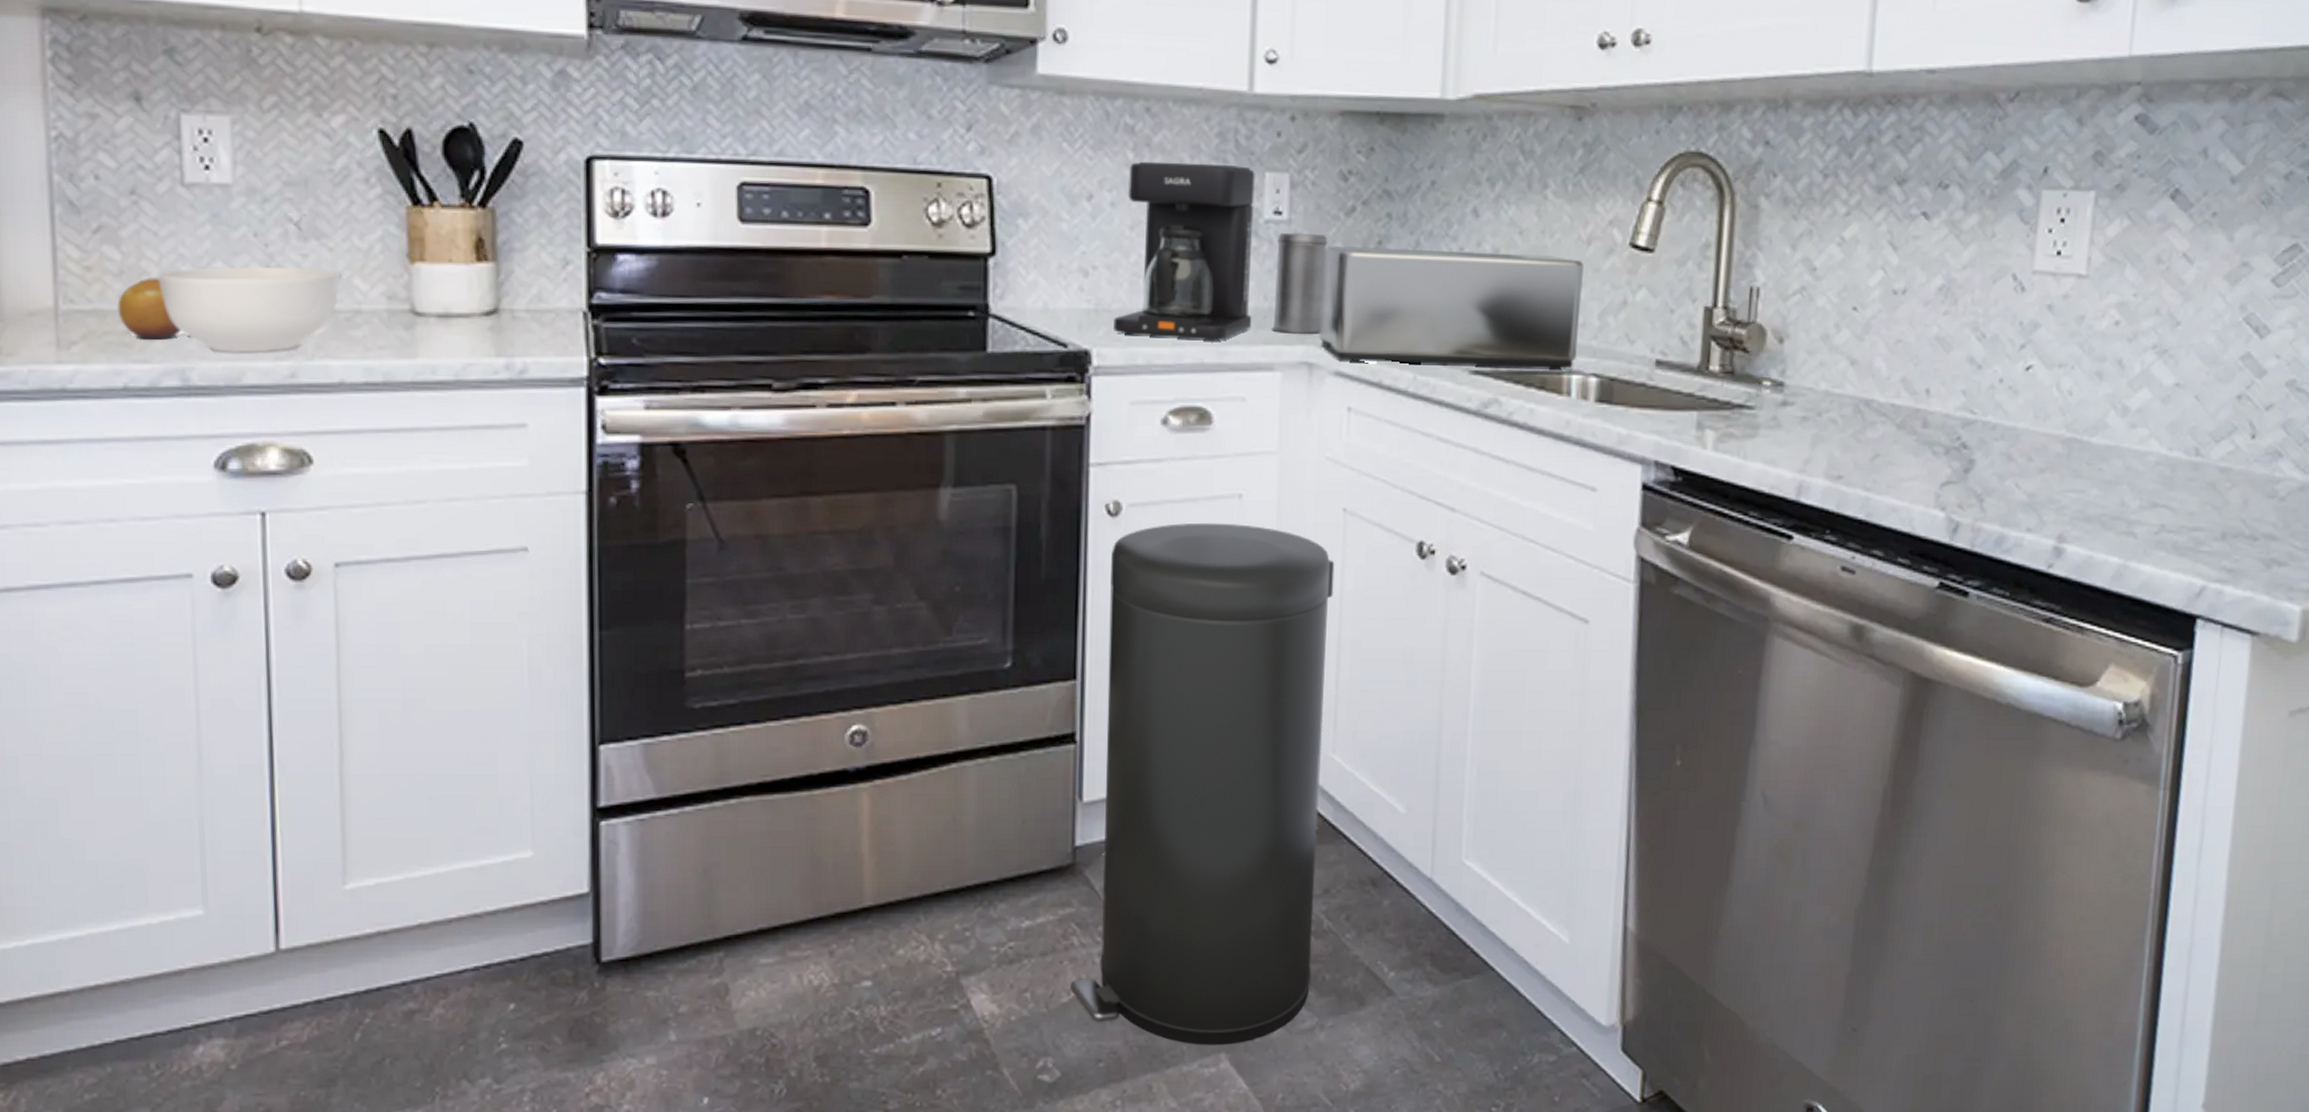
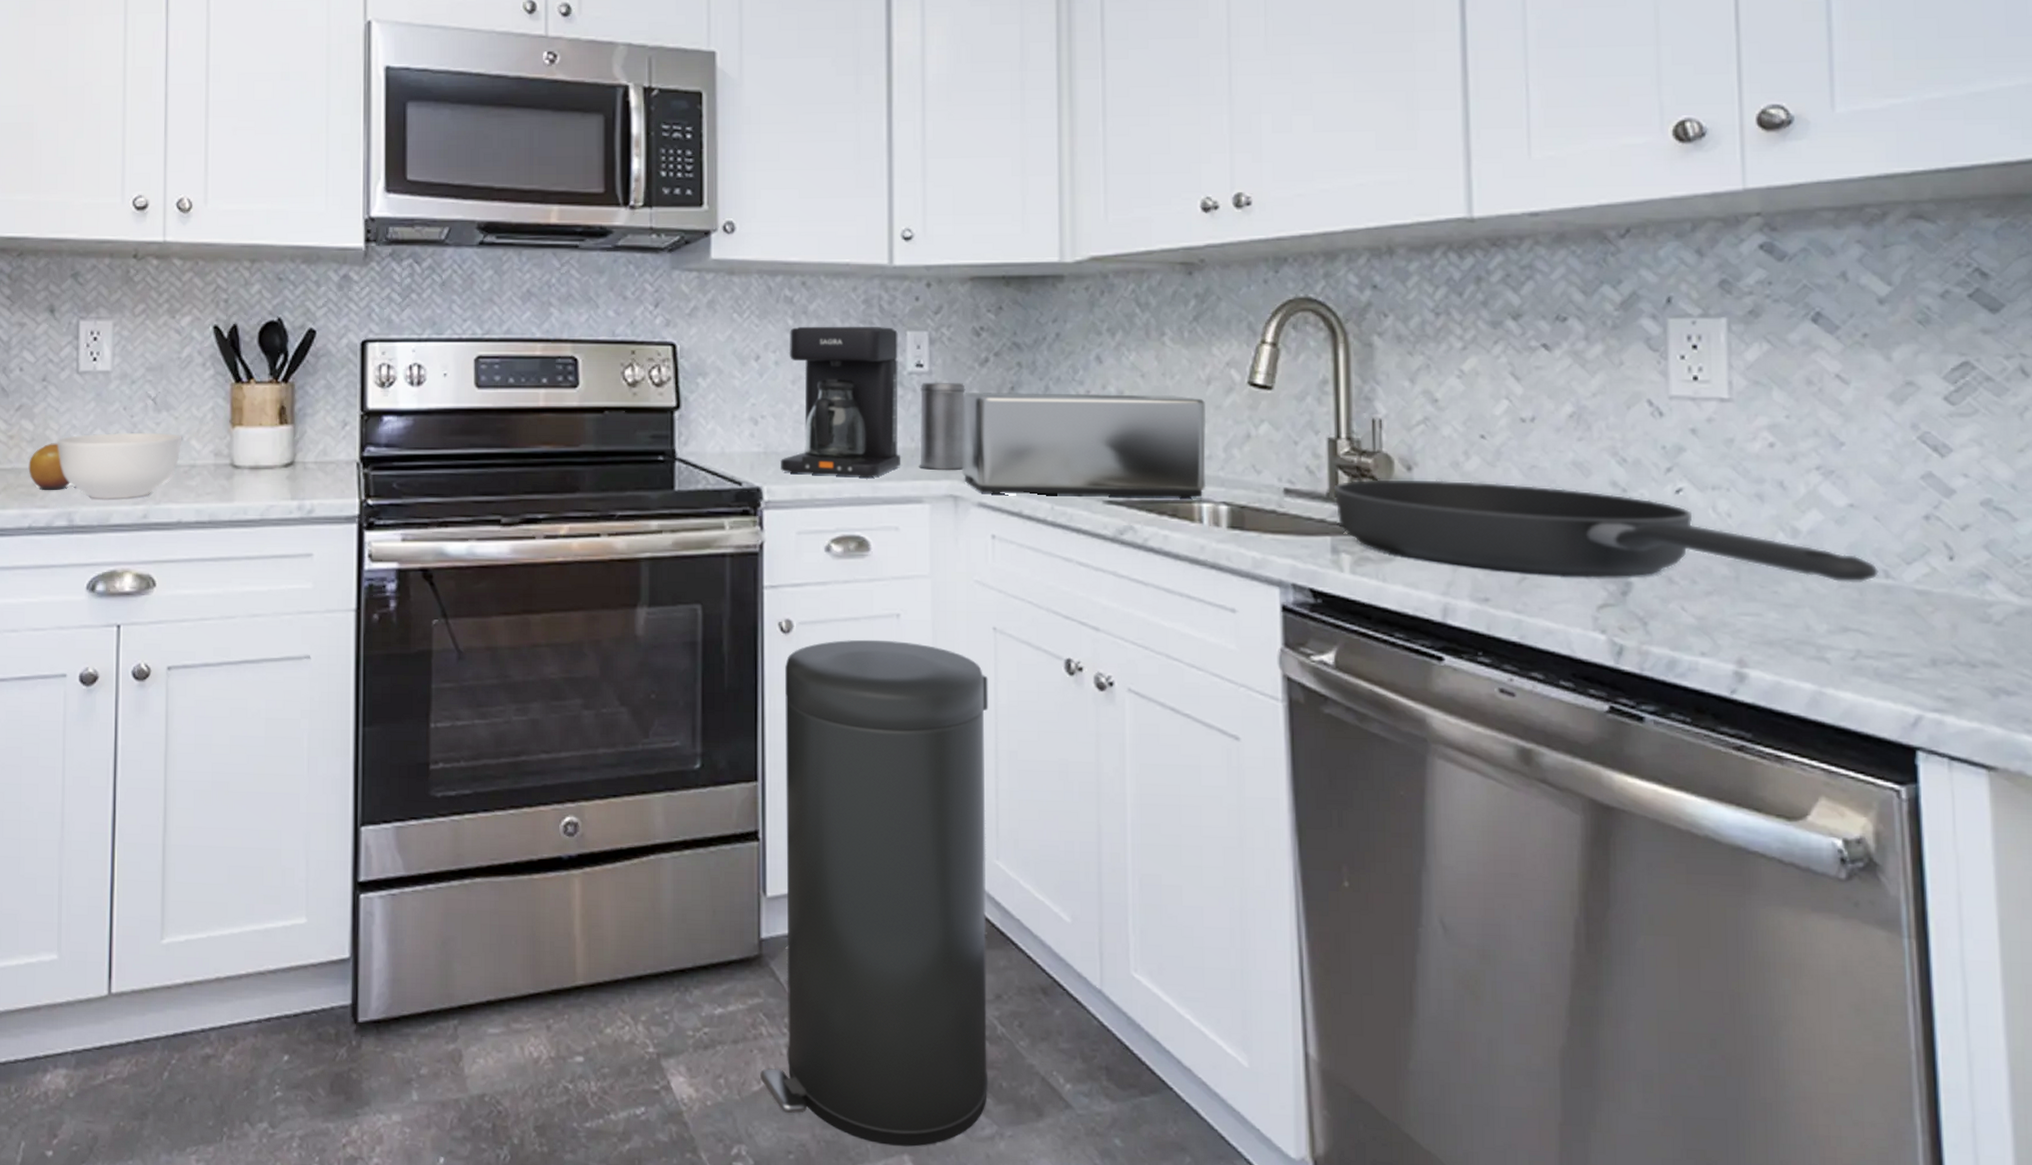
frying pan: none [1704,351,2191,460] -> present [1333,479,1879,582]

